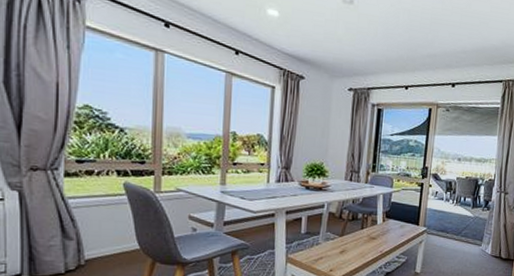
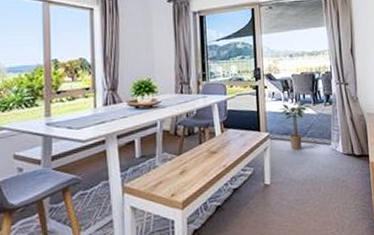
potted plant: none [439,204,470,246] -> present [279,102,312,150]

